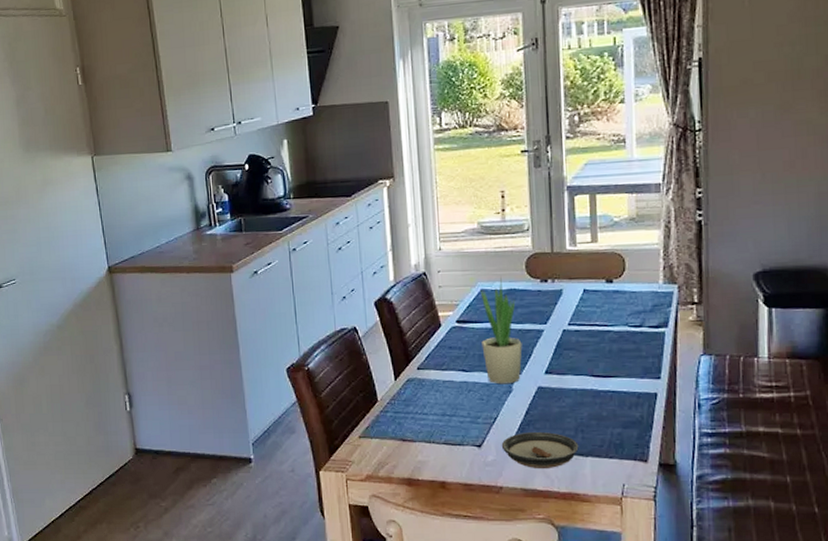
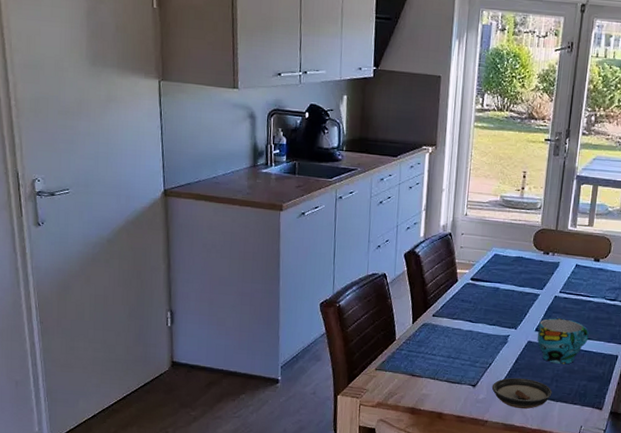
potted plant: present [480,276,522,384] -> none [488,245,521,337]
cup: none [548,355,614,411] -> present [537,318,589,364]

